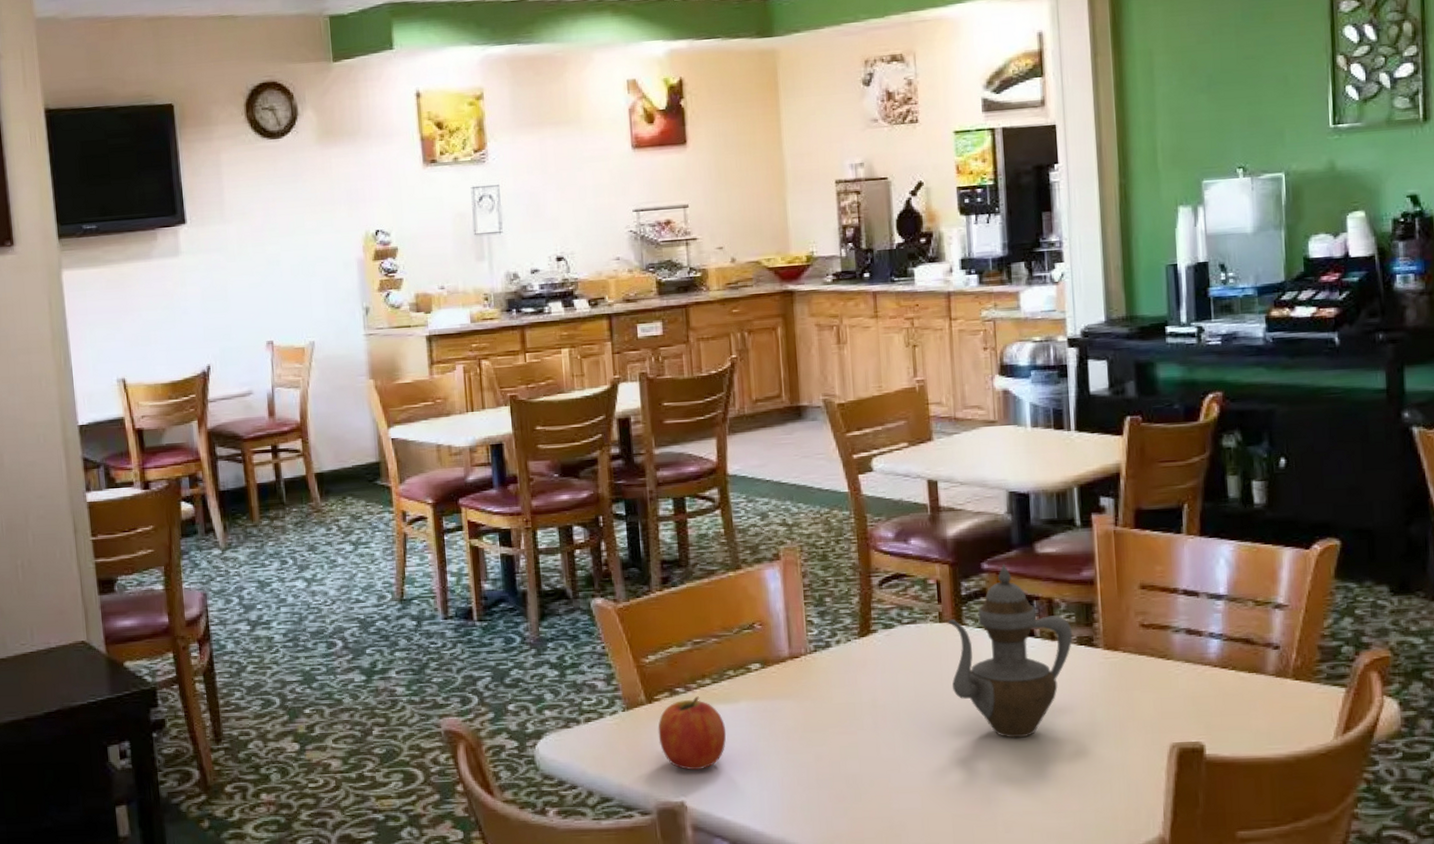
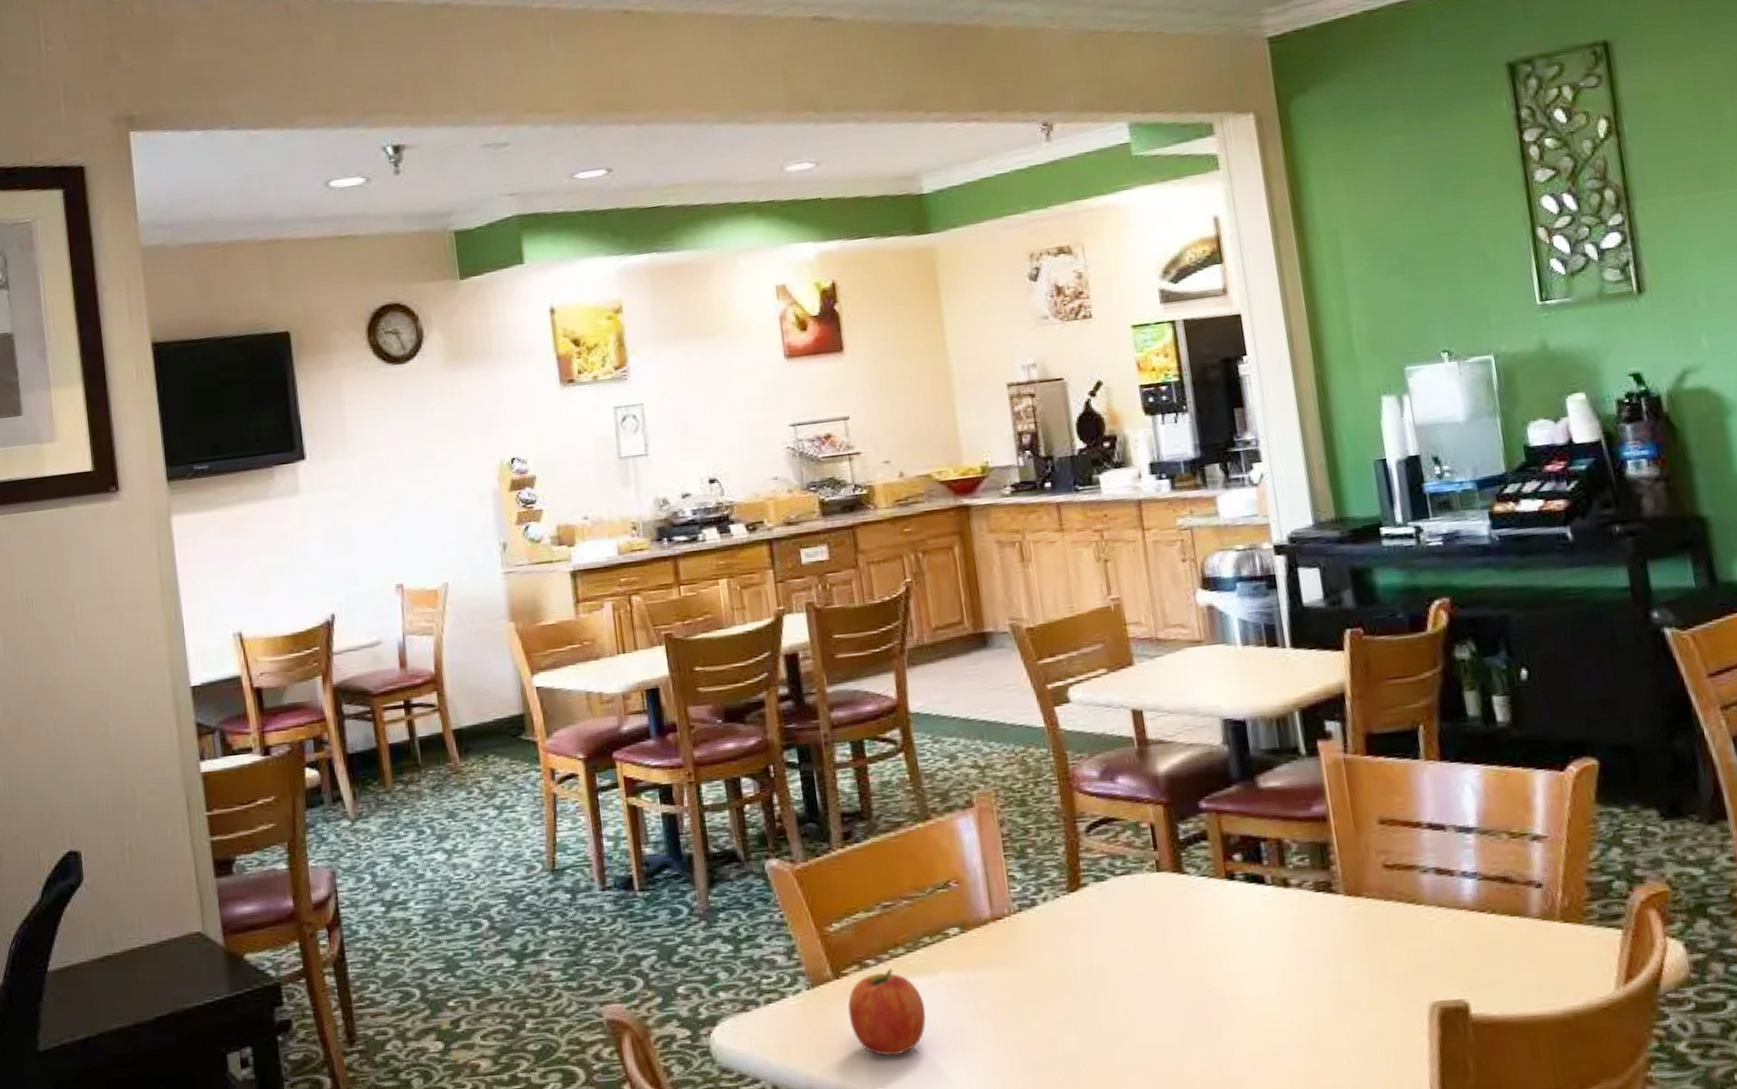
teapot: present [947,564,1073,738] -> none [1166,801,1309,1004]

